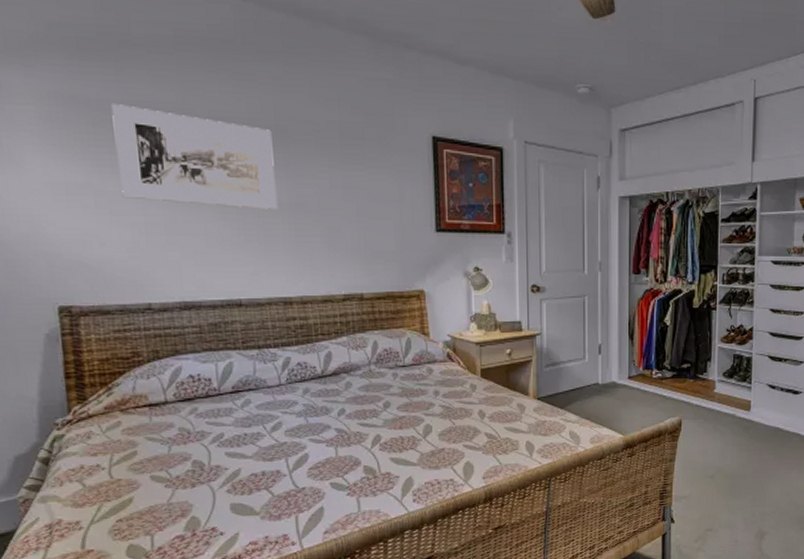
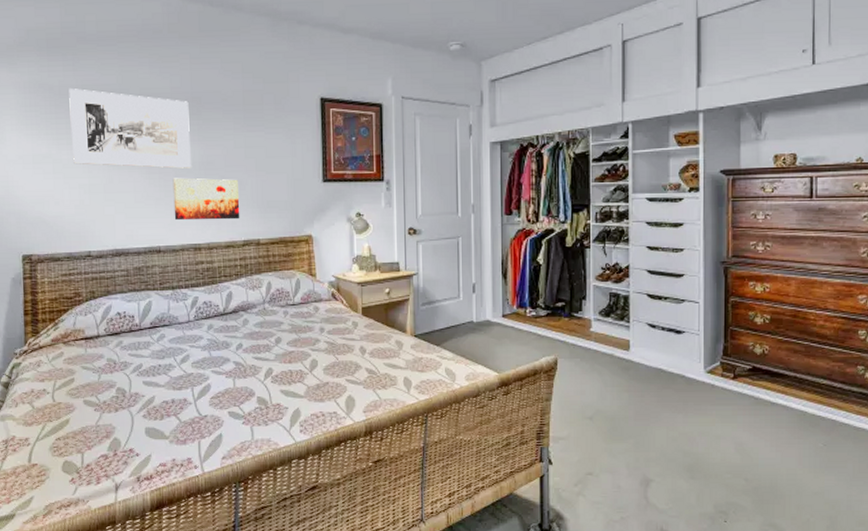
wall art: none [254,220,339,271] -> present [173,178,240,221]

